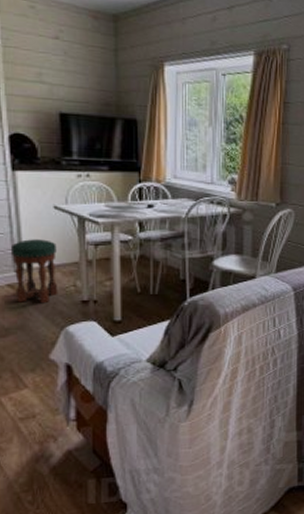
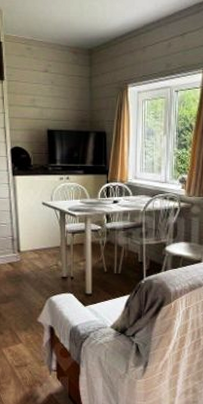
stool: present [10,239,58,304] -> none [11,228,45,278]

